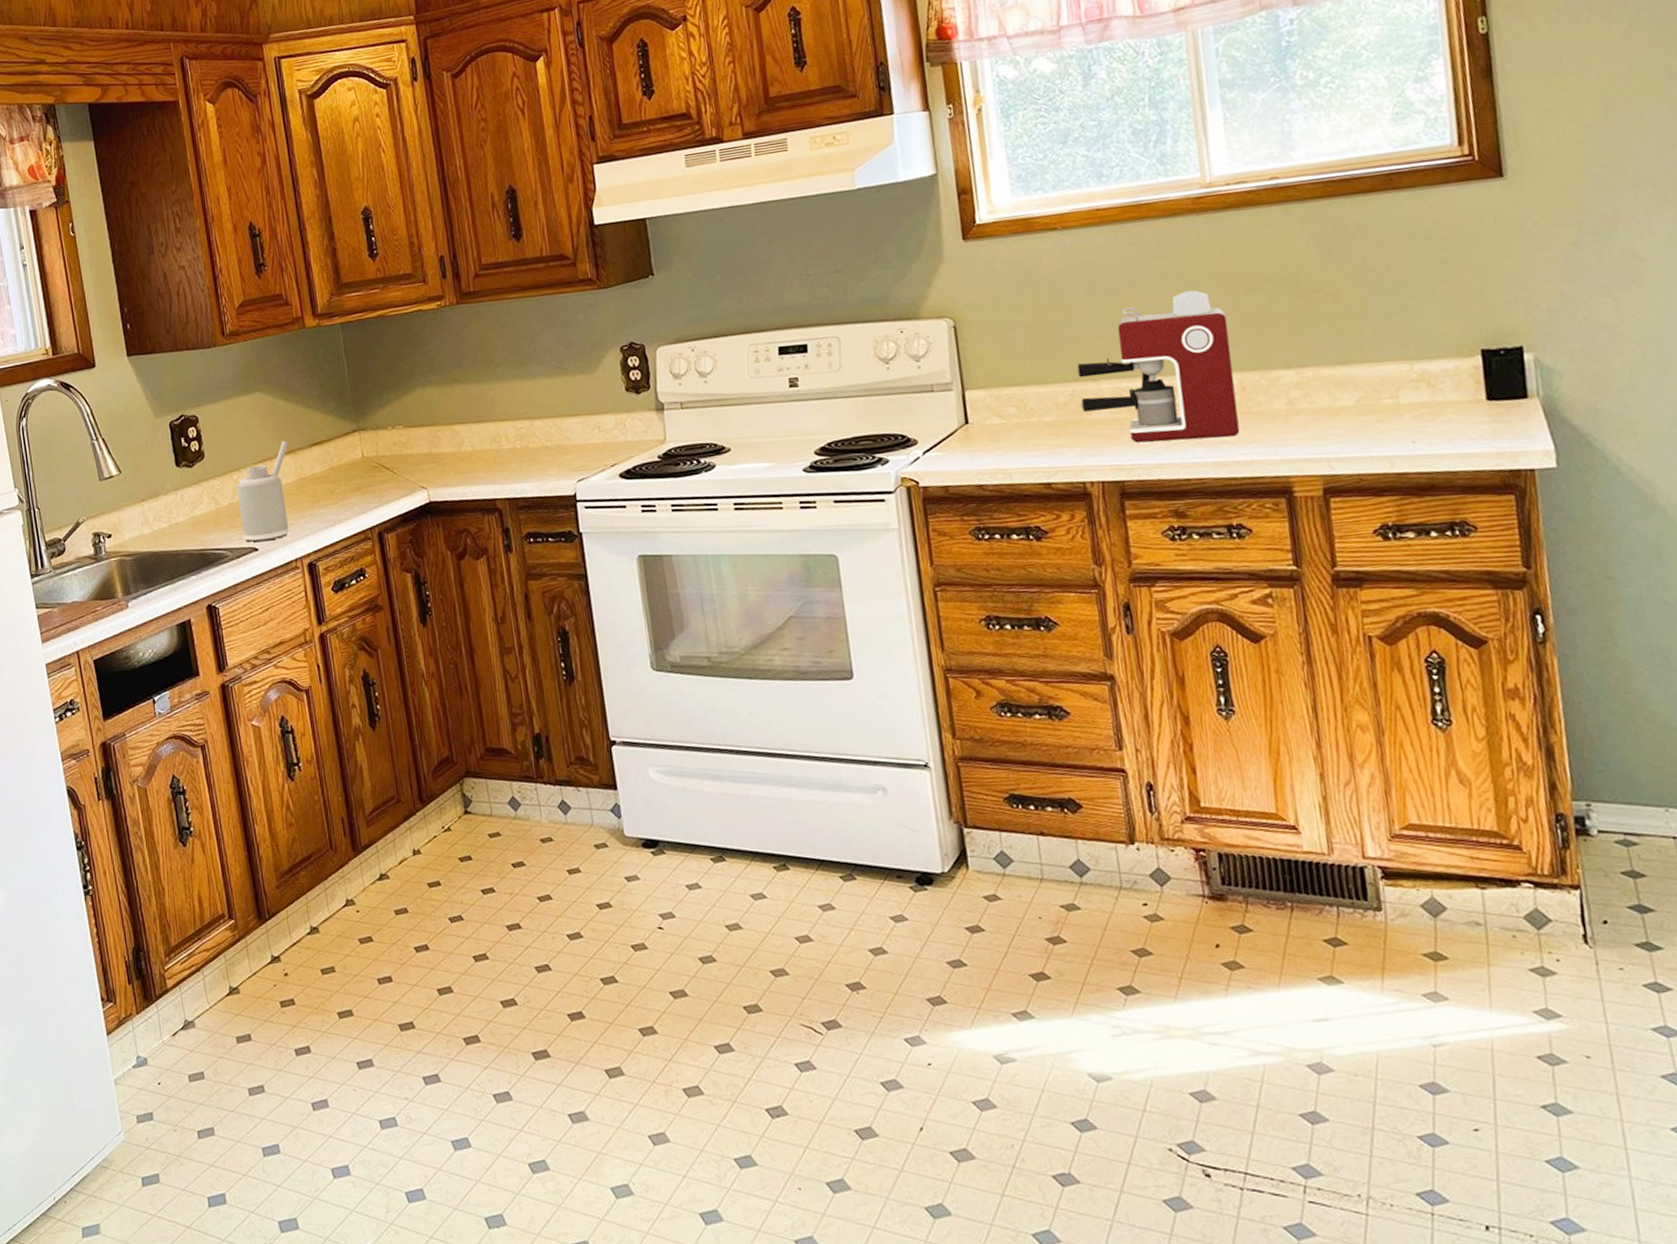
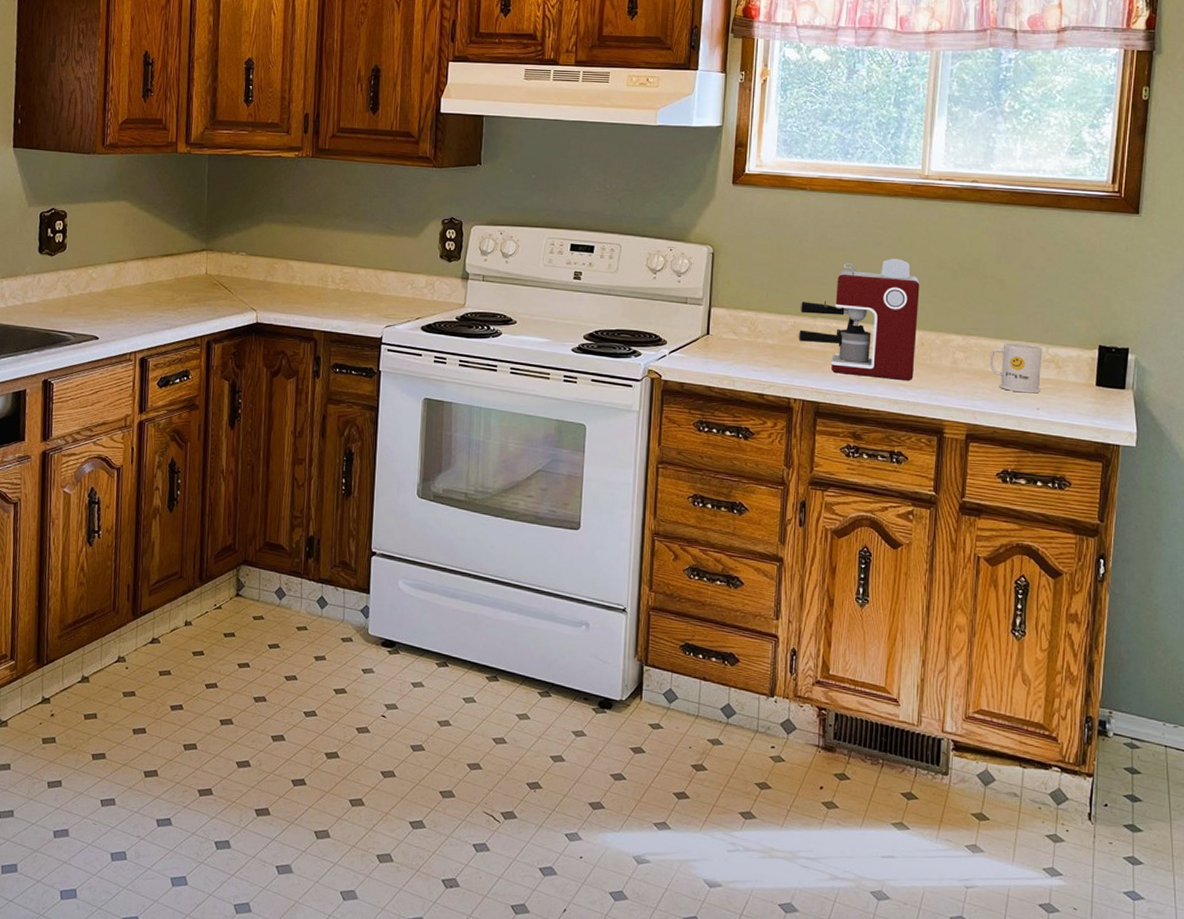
soap dispenser: present [236,440,289,542] -> none [87,247,143,332]
mug: none [1336,364,1413,426] -> present [989,342,1042,394]

